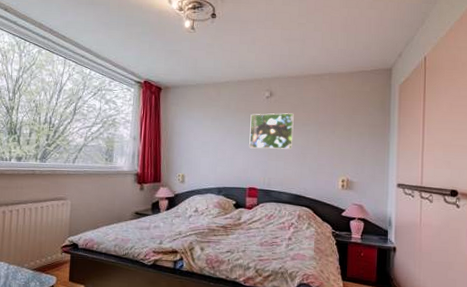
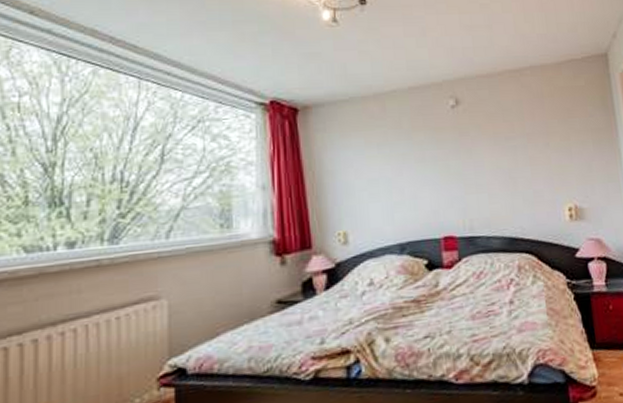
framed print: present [249,113,294,149] -> none [432,125,497,181]

